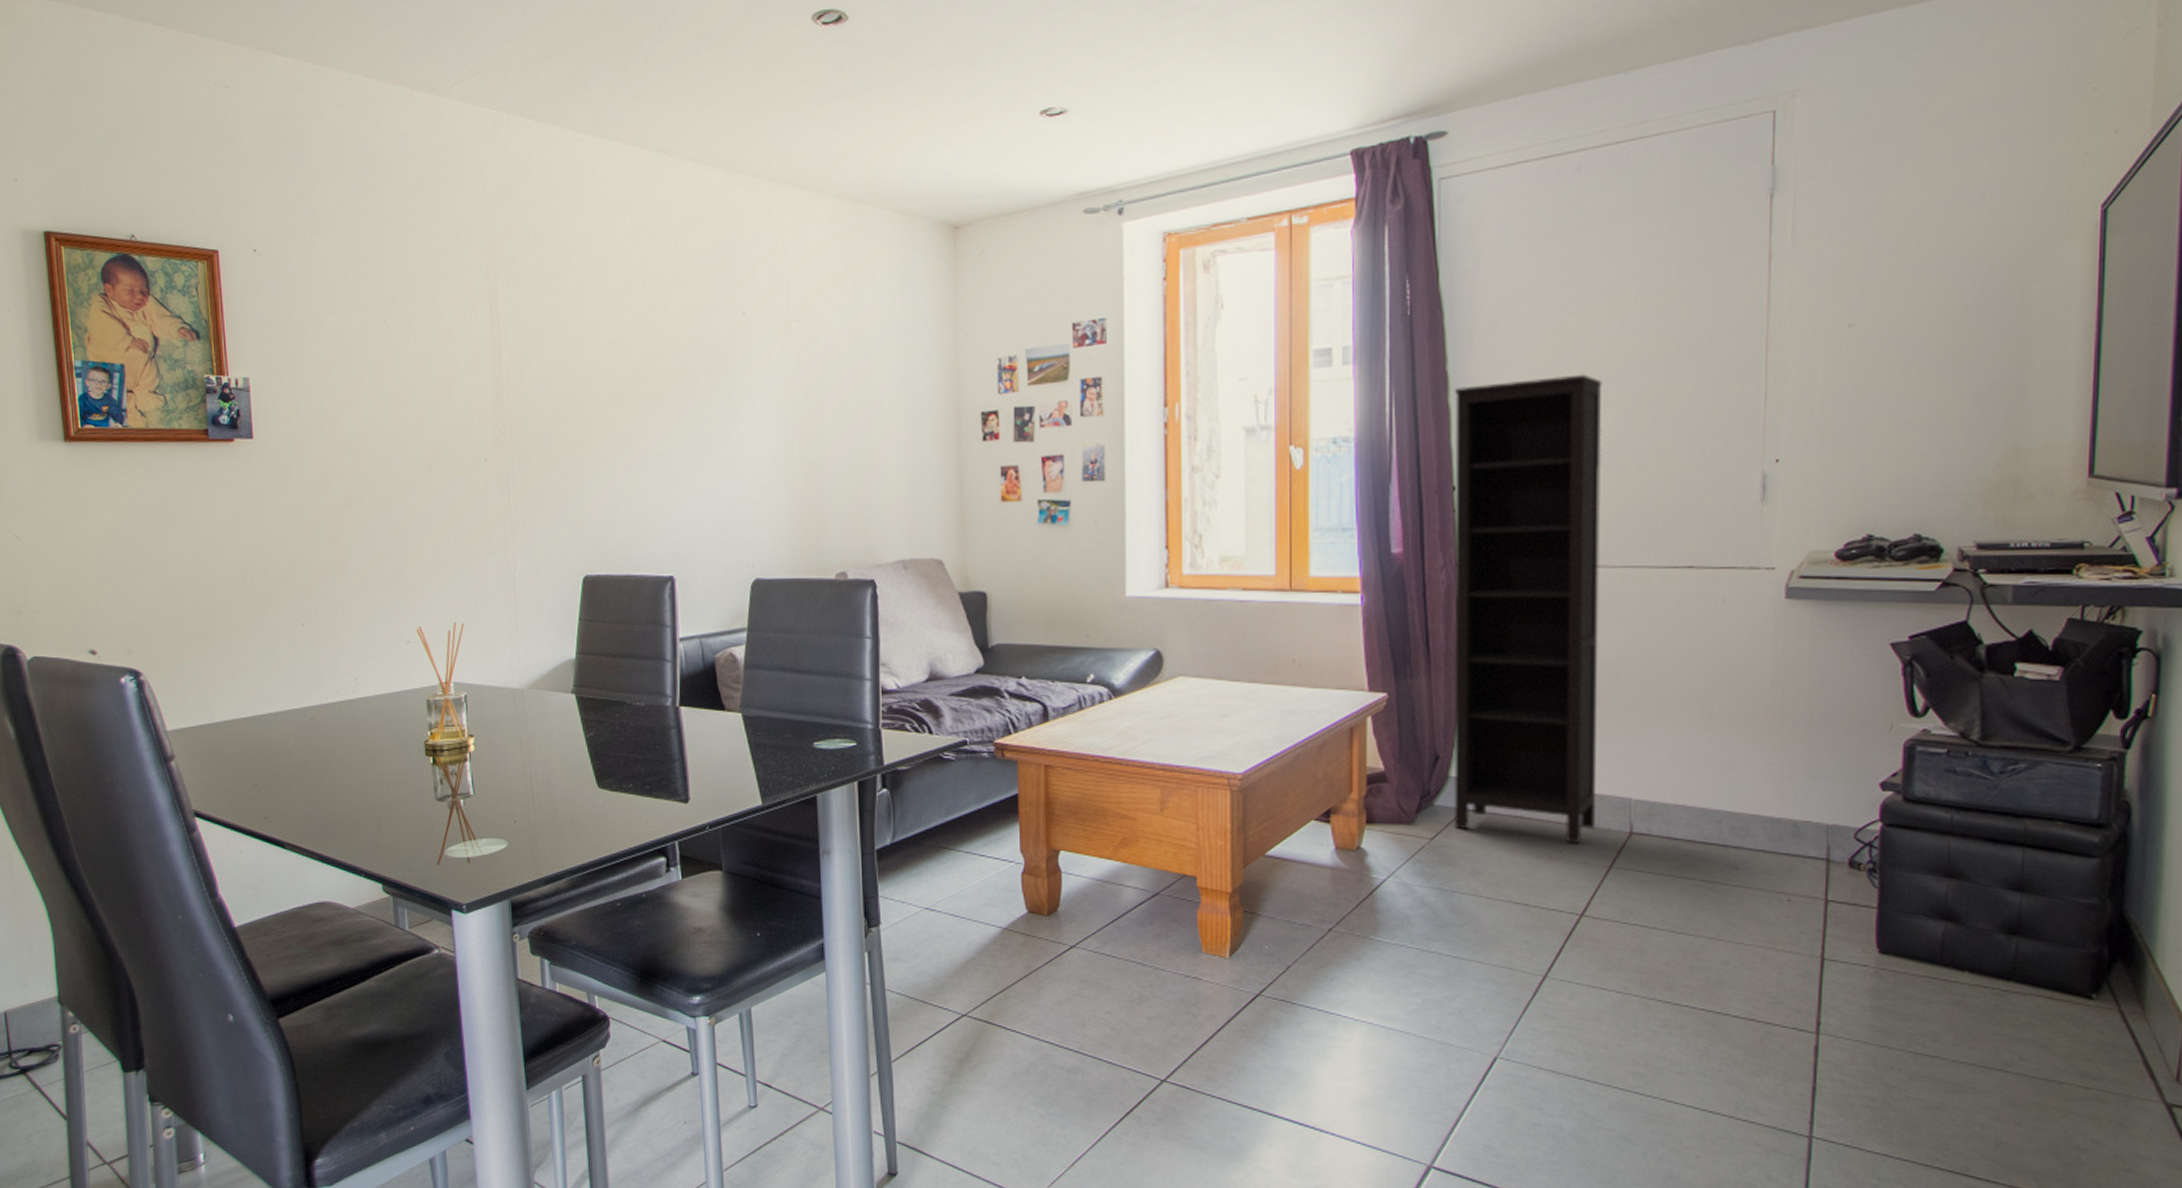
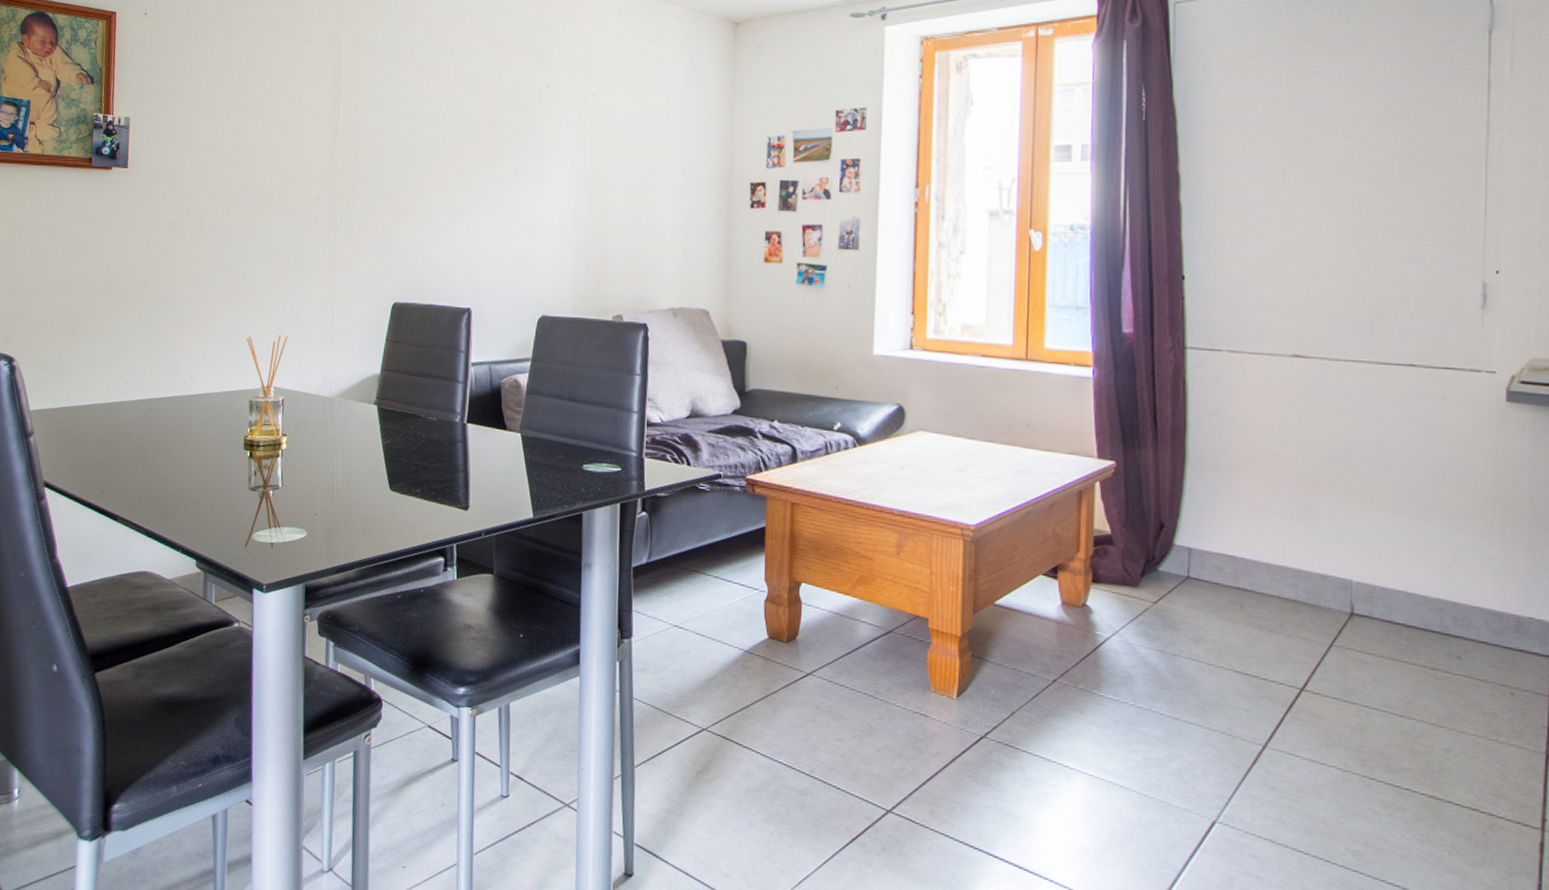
bookcase: present [1454,374,1603,843] -> none [1177,181,1327,619]

